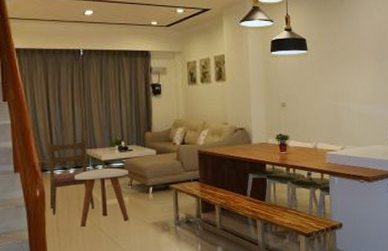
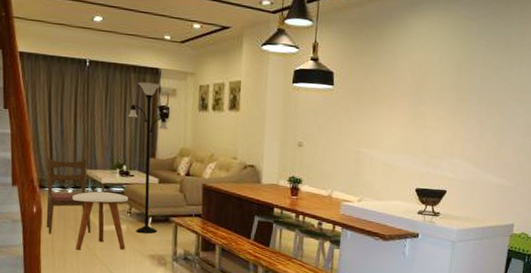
floor lamp: none [122,64,161,204] -> present [128,82,168,234]

